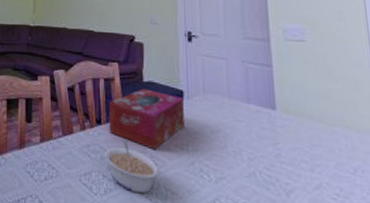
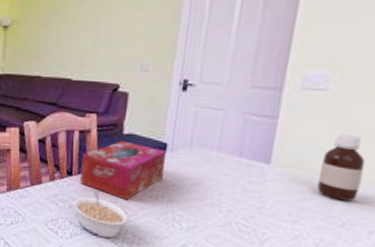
bottle: none [319,80,359,147] -> present [317,133,366,202]

